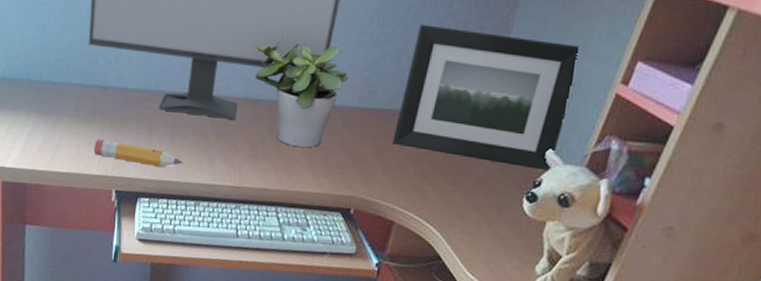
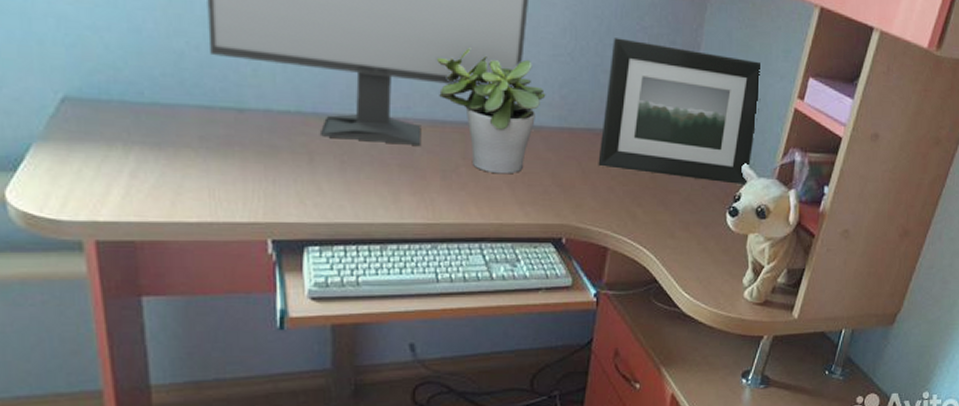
pencil: present [93,139,184,168] -> none [234,176,361,207]

